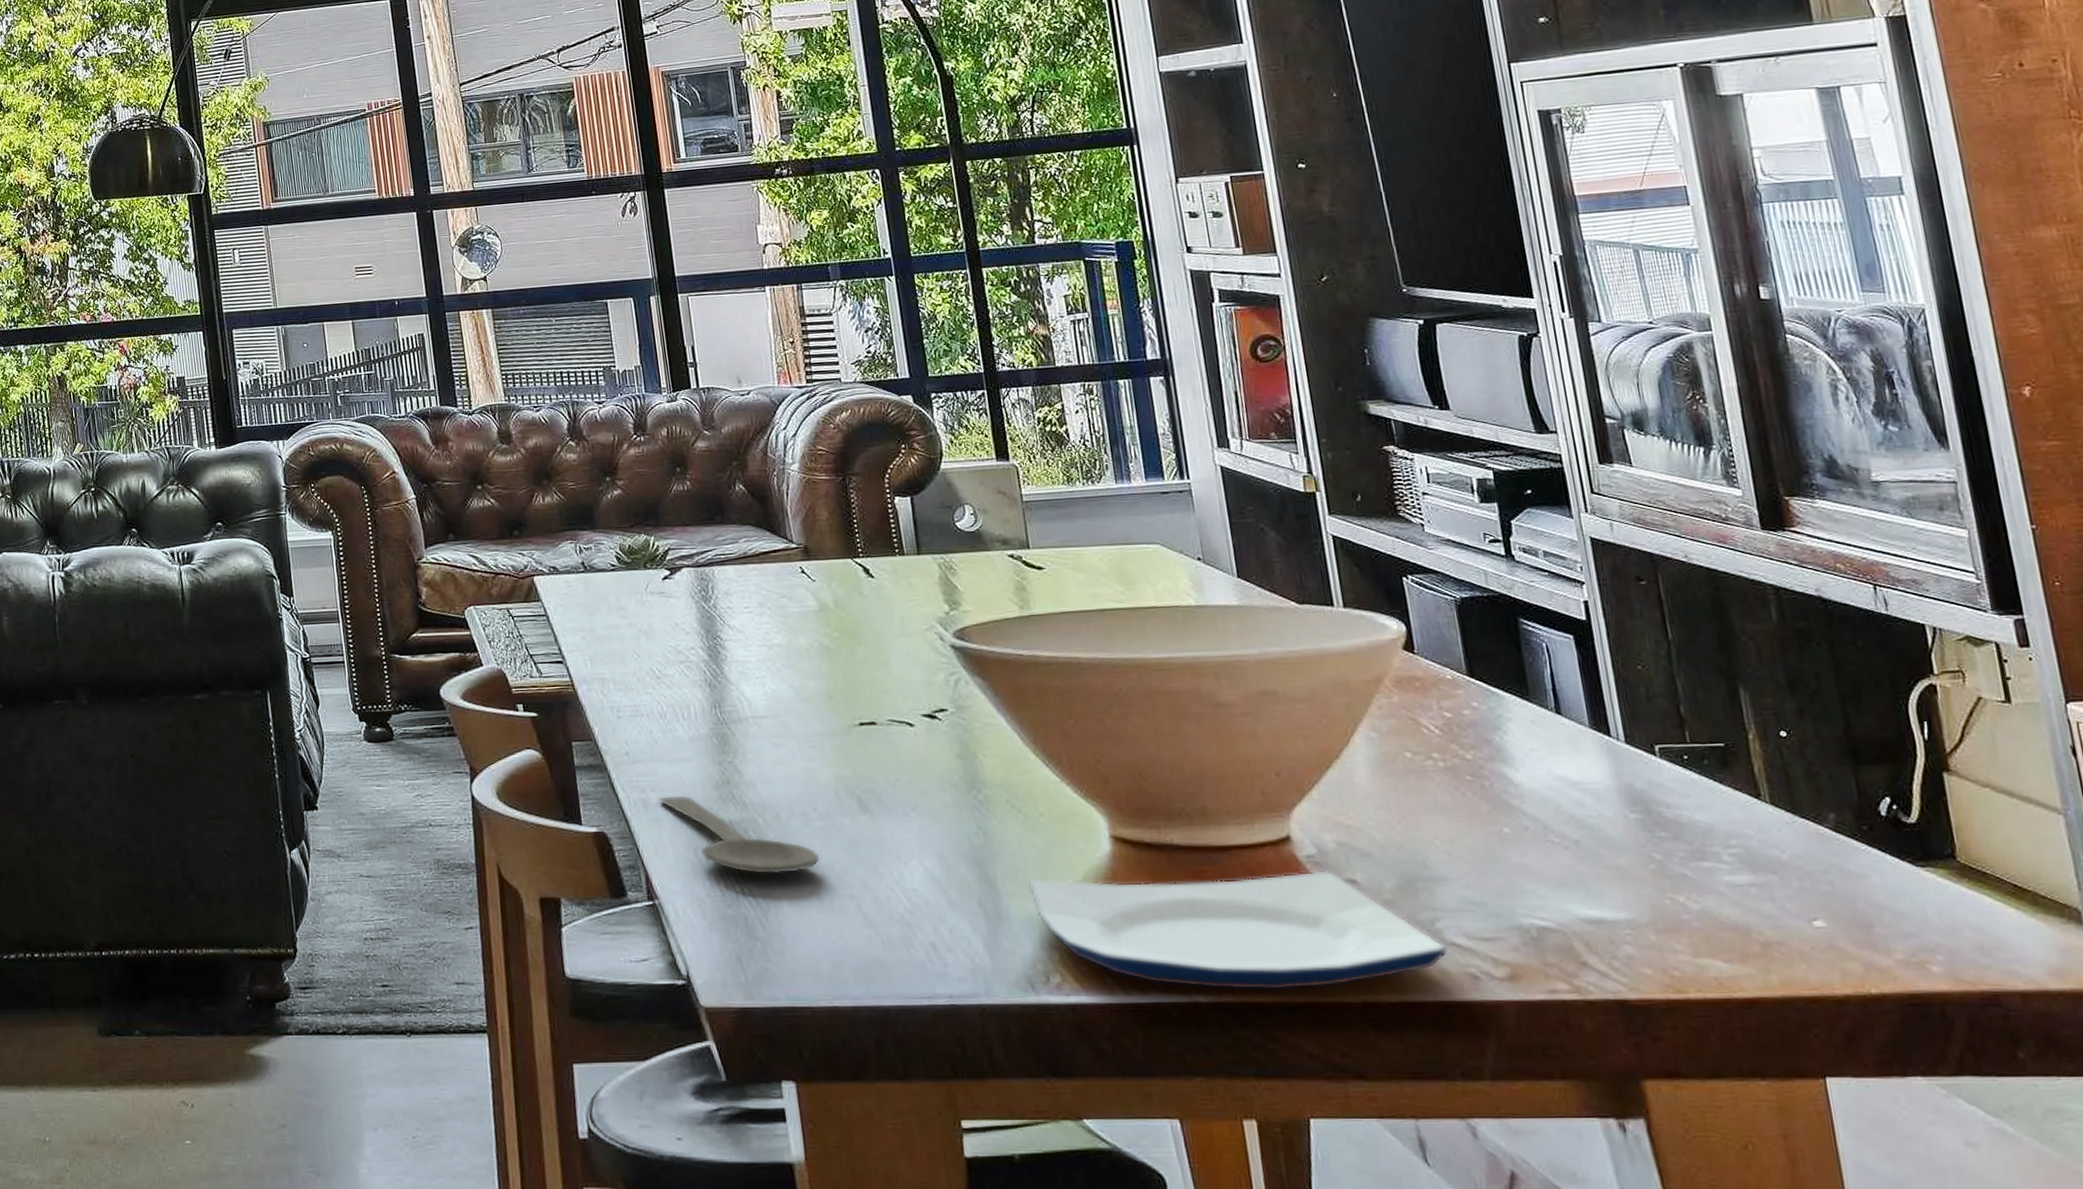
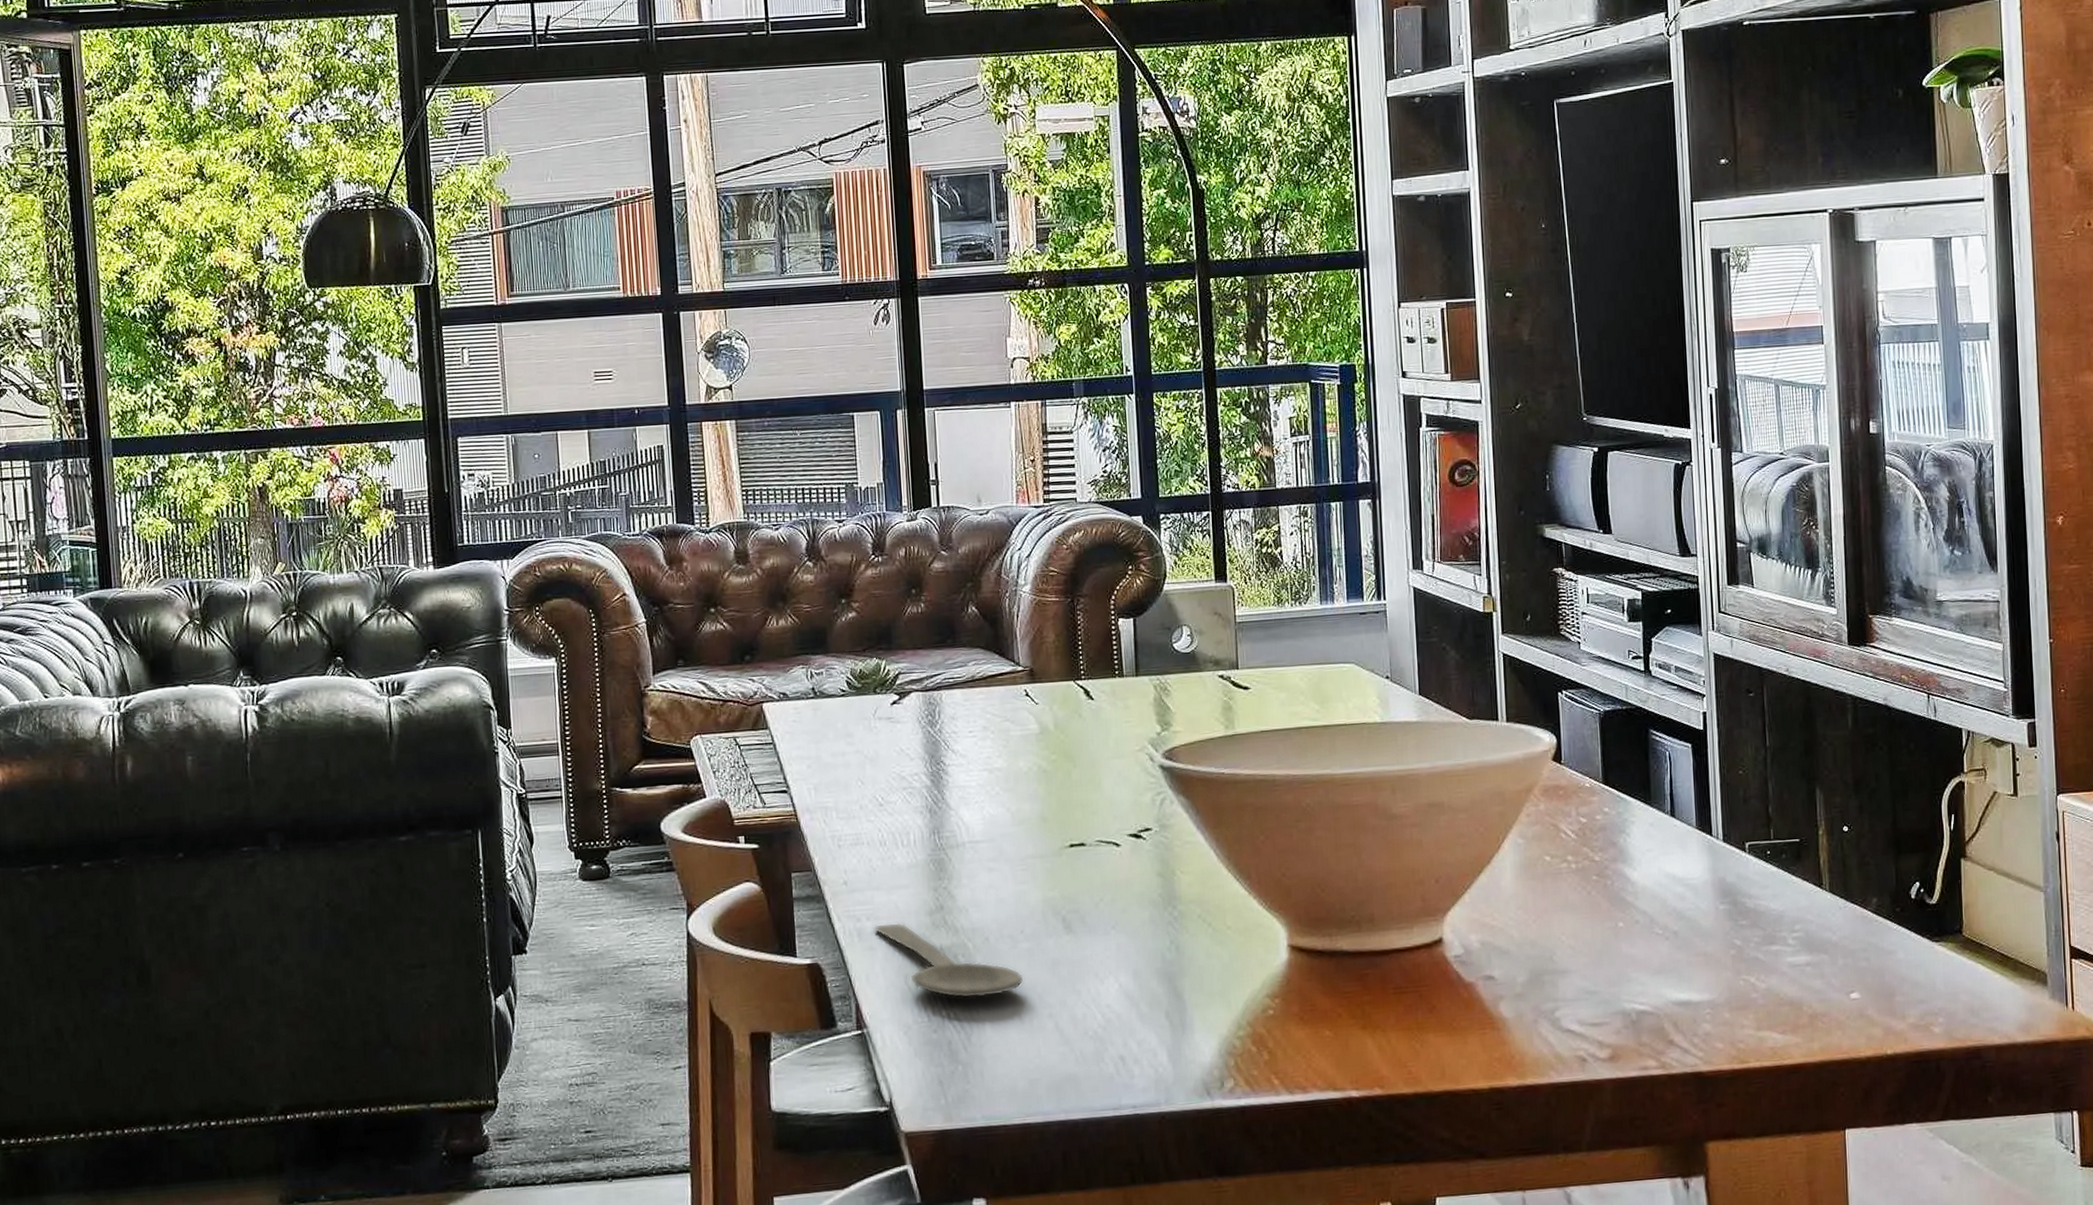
plate: present [1028,870,1448,991] -> none [1211,969,1563,1084]

